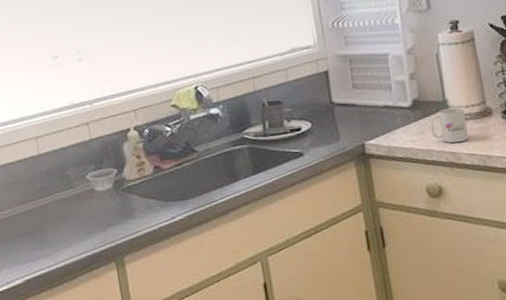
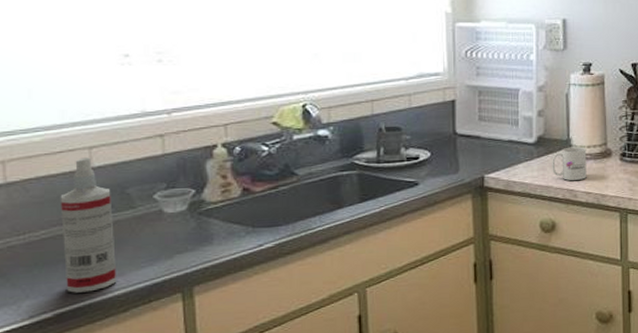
spray bottle: none [19,146,65,263] -> present [60,157,116,293]

